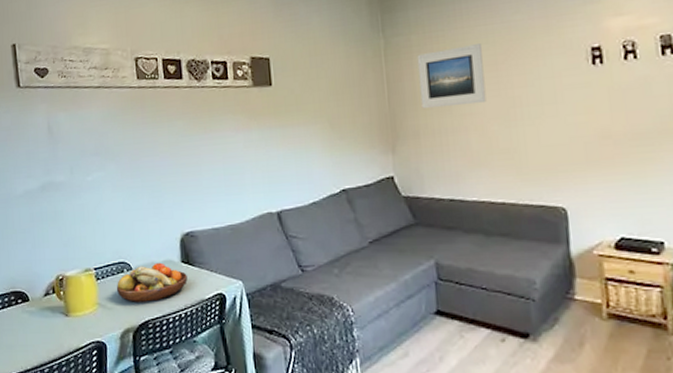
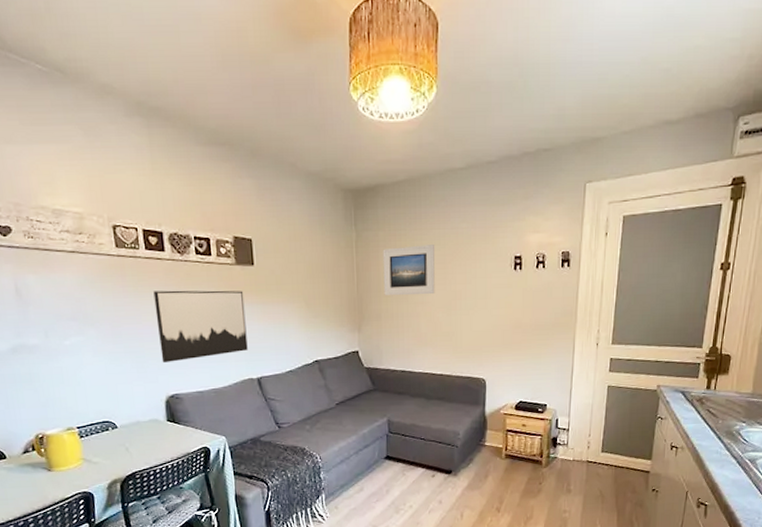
fruit bowl: present [116,262,188,302] -> none [101,421,174,457]
wall art: none [171,114,266,197] -> present [153,290,248,362]

